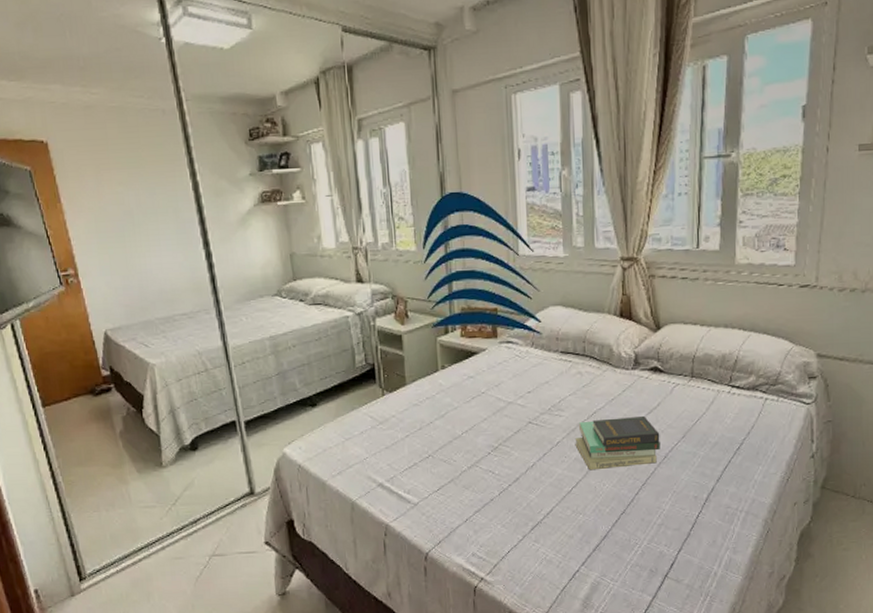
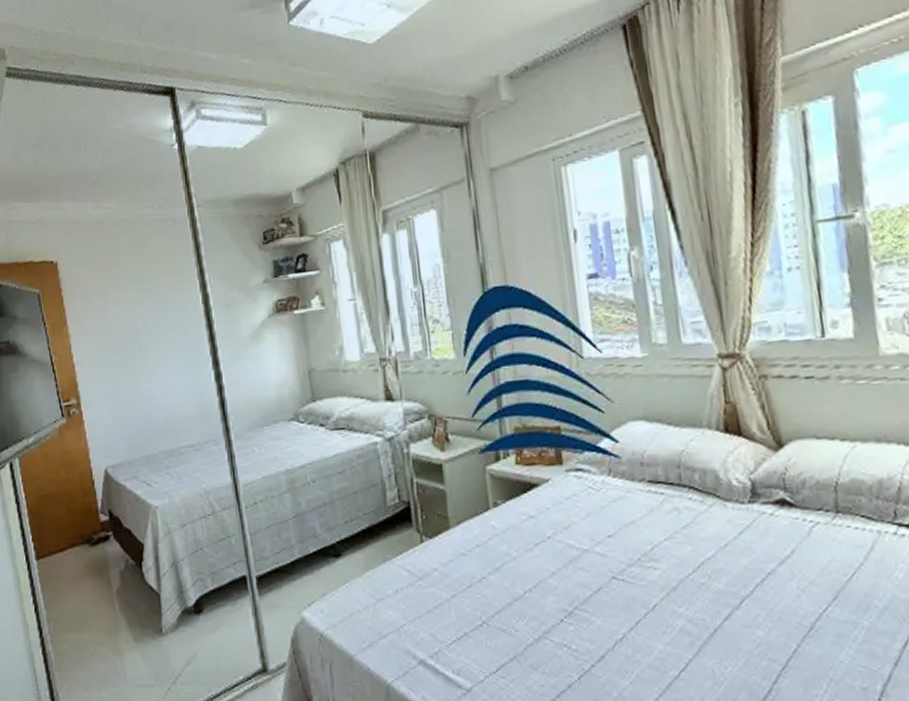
books: present [575,416,660,471] -> none [677,569,803,646]

